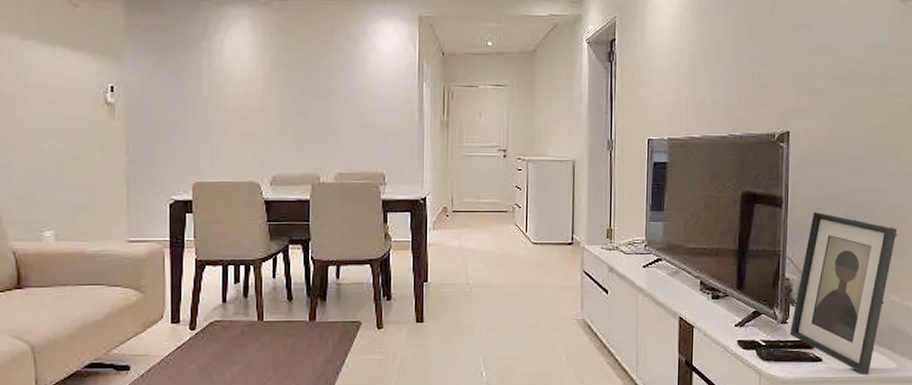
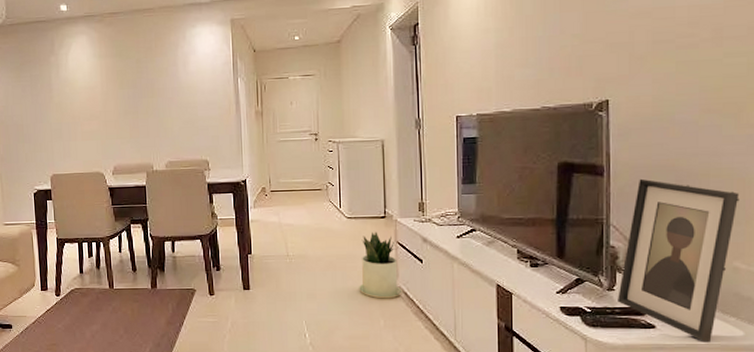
planter: none [542,259,586,333] -> present [359,231,402,299]

